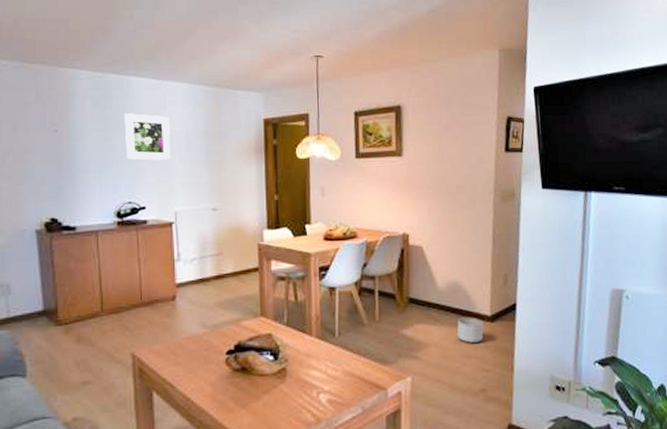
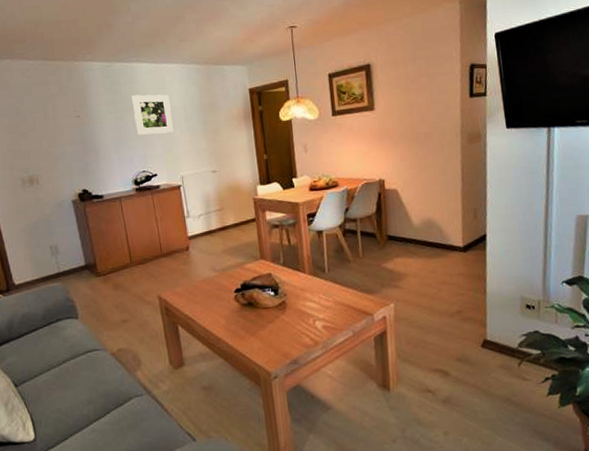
planter: present [457,317,484,343] -> none [432,249,457,272]

